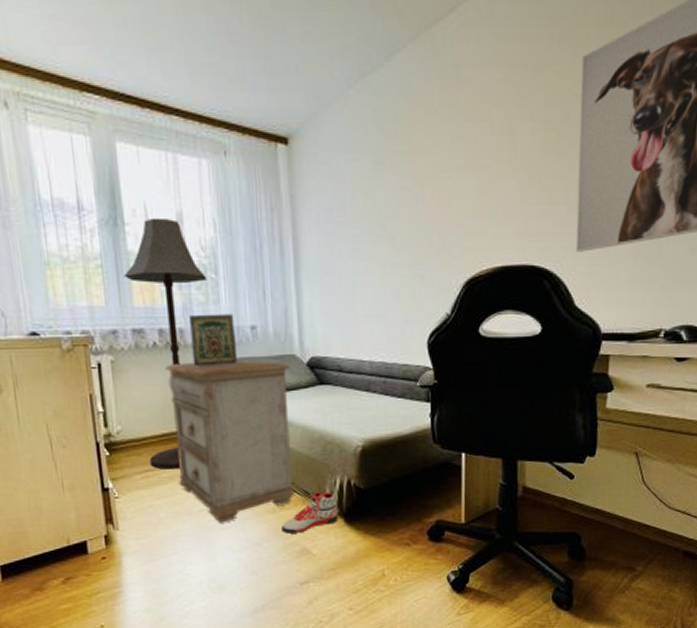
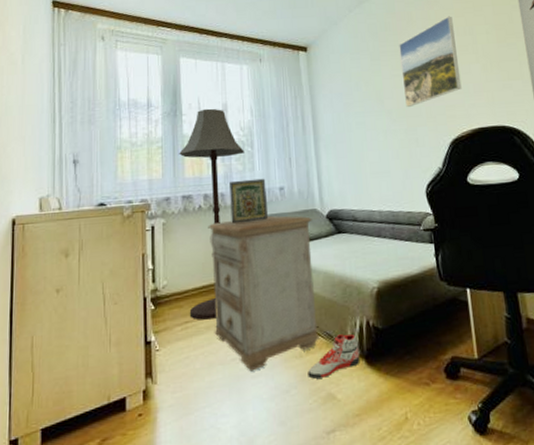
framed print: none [412,104,489,234] -> present [399,16,462,108]

